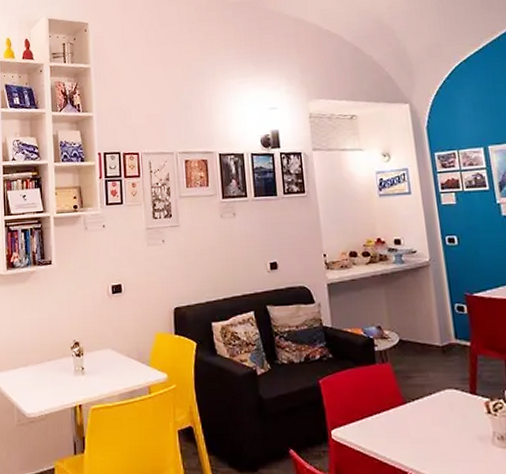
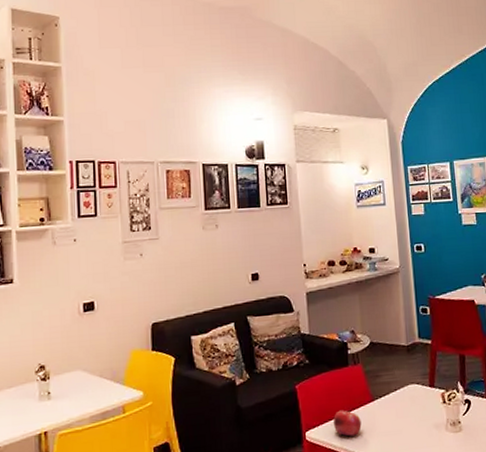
fruit: none [361,410,393,440] -> present [333,410,362,436]

